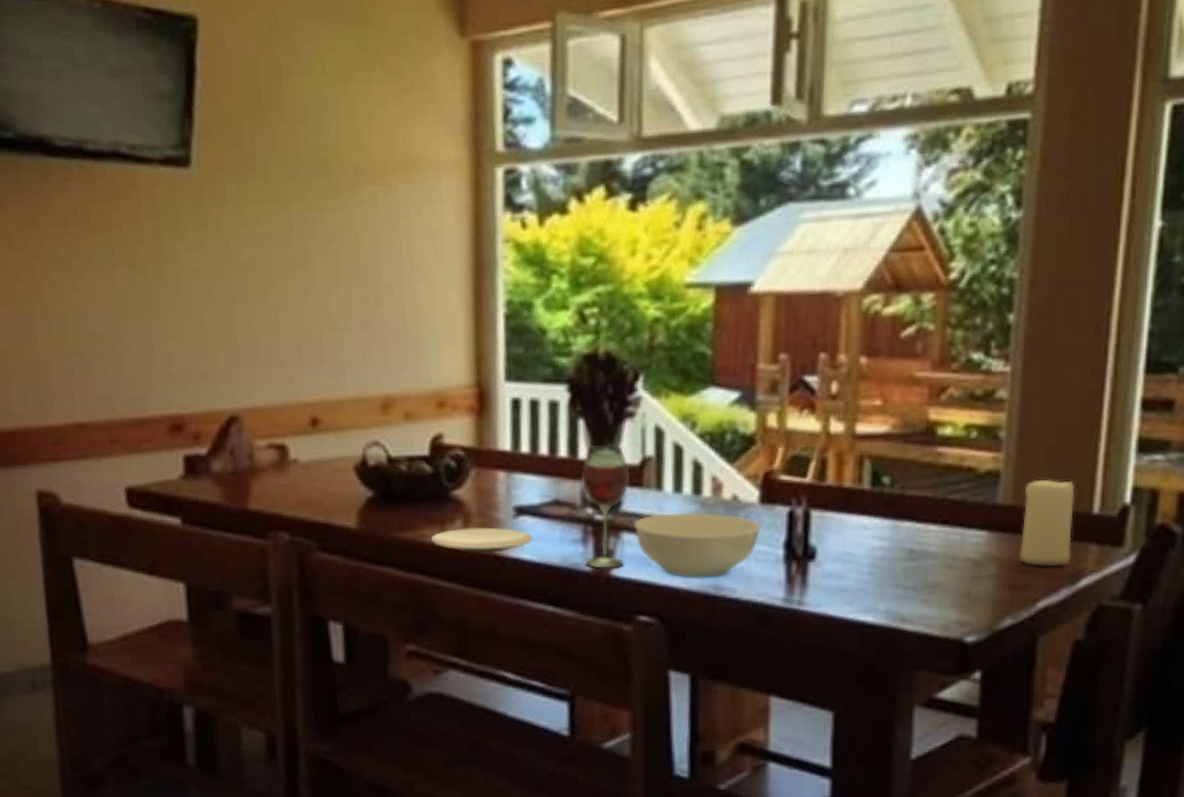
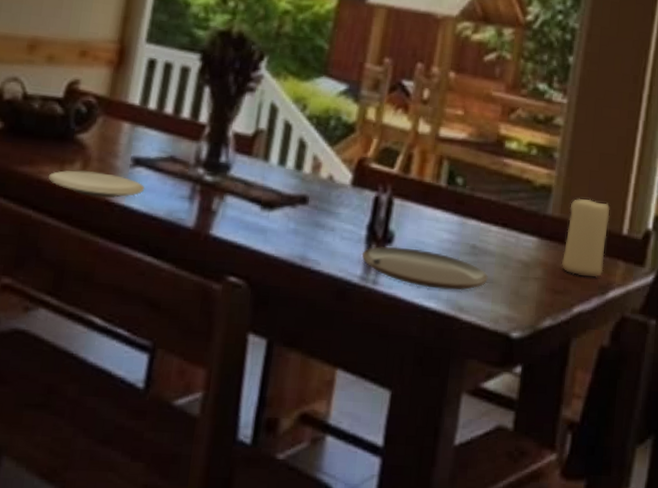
wineglass: present [581,443,630,569] -> none [189,111,243,228]
bowl: present [633,512,762,578] -> none [237,182,350,249]
plate: none [781,561,933,602] -> present [362,246,489,291]

